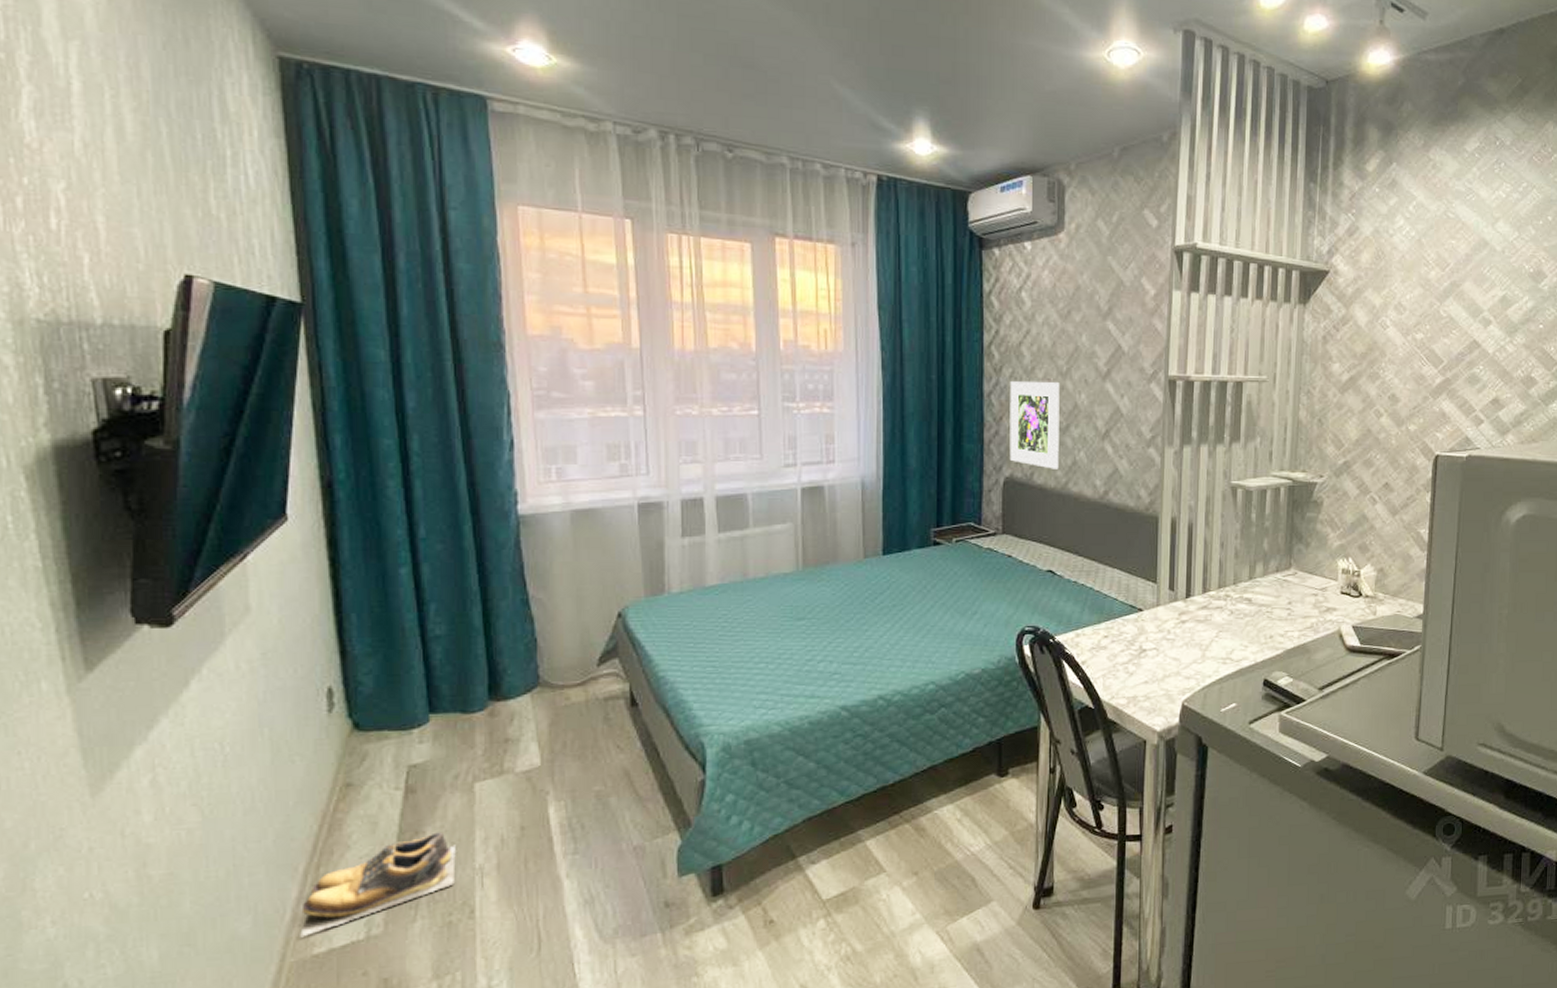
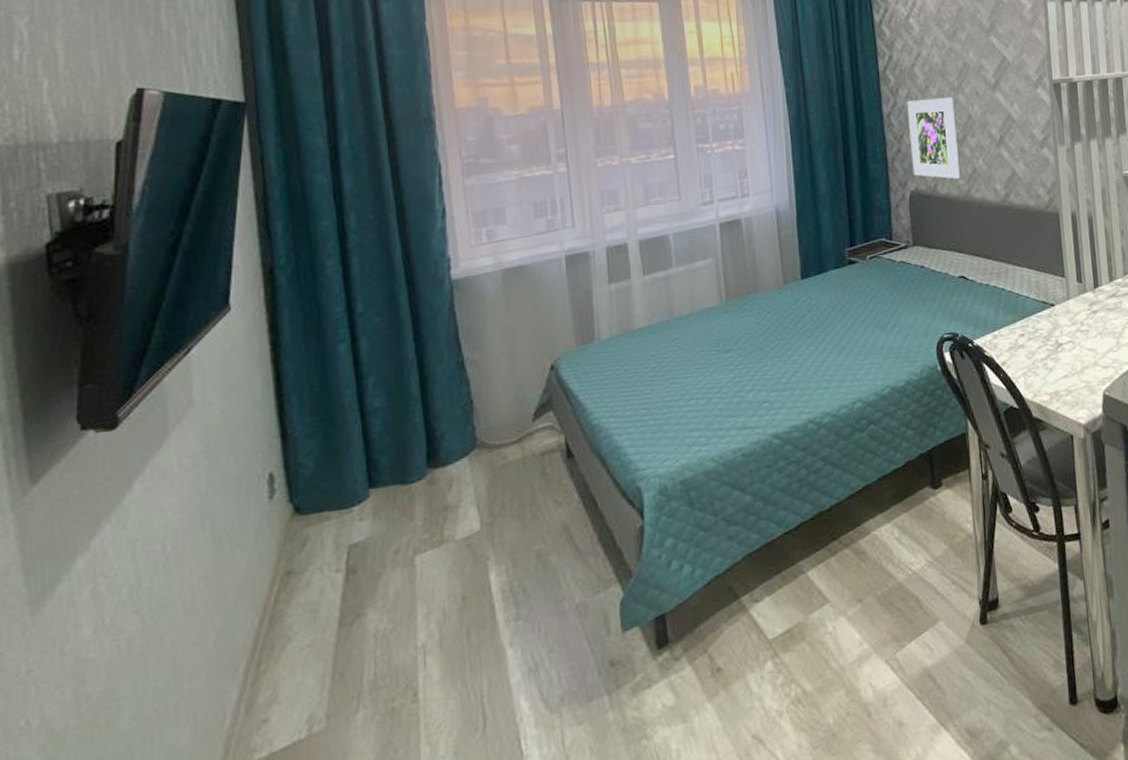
shoes: present [300,832,456,938] -> none [240,611,398,744]

